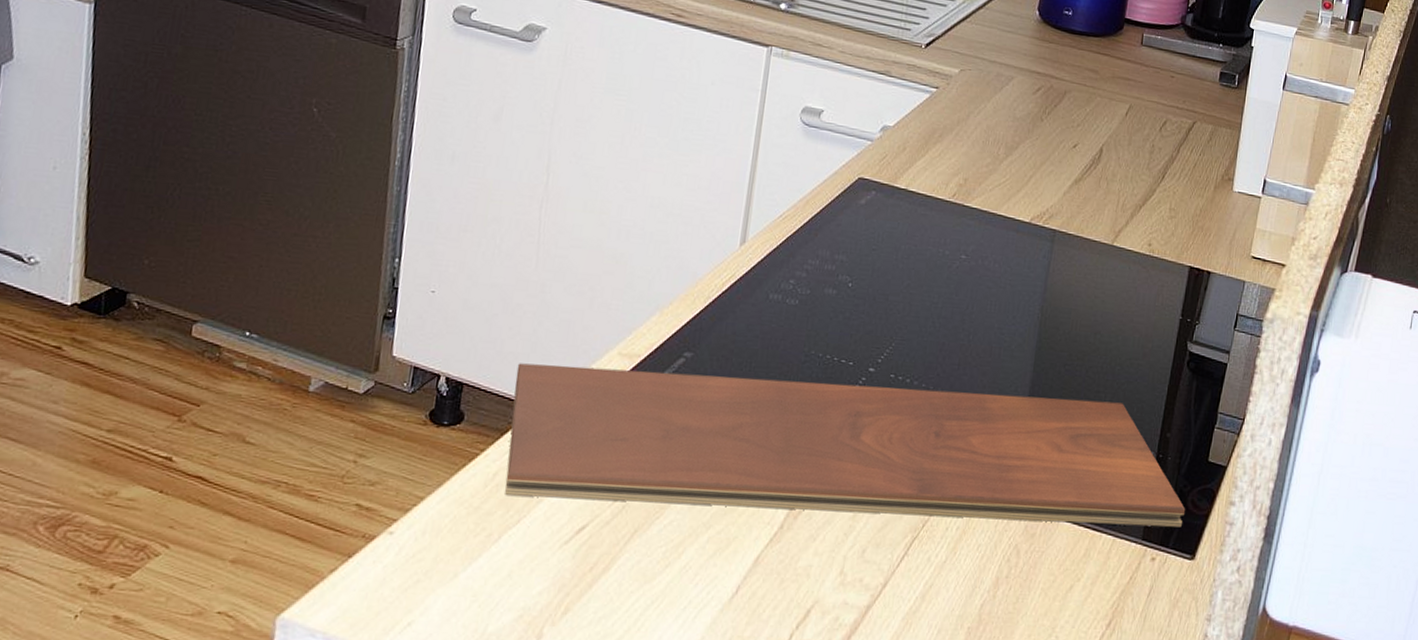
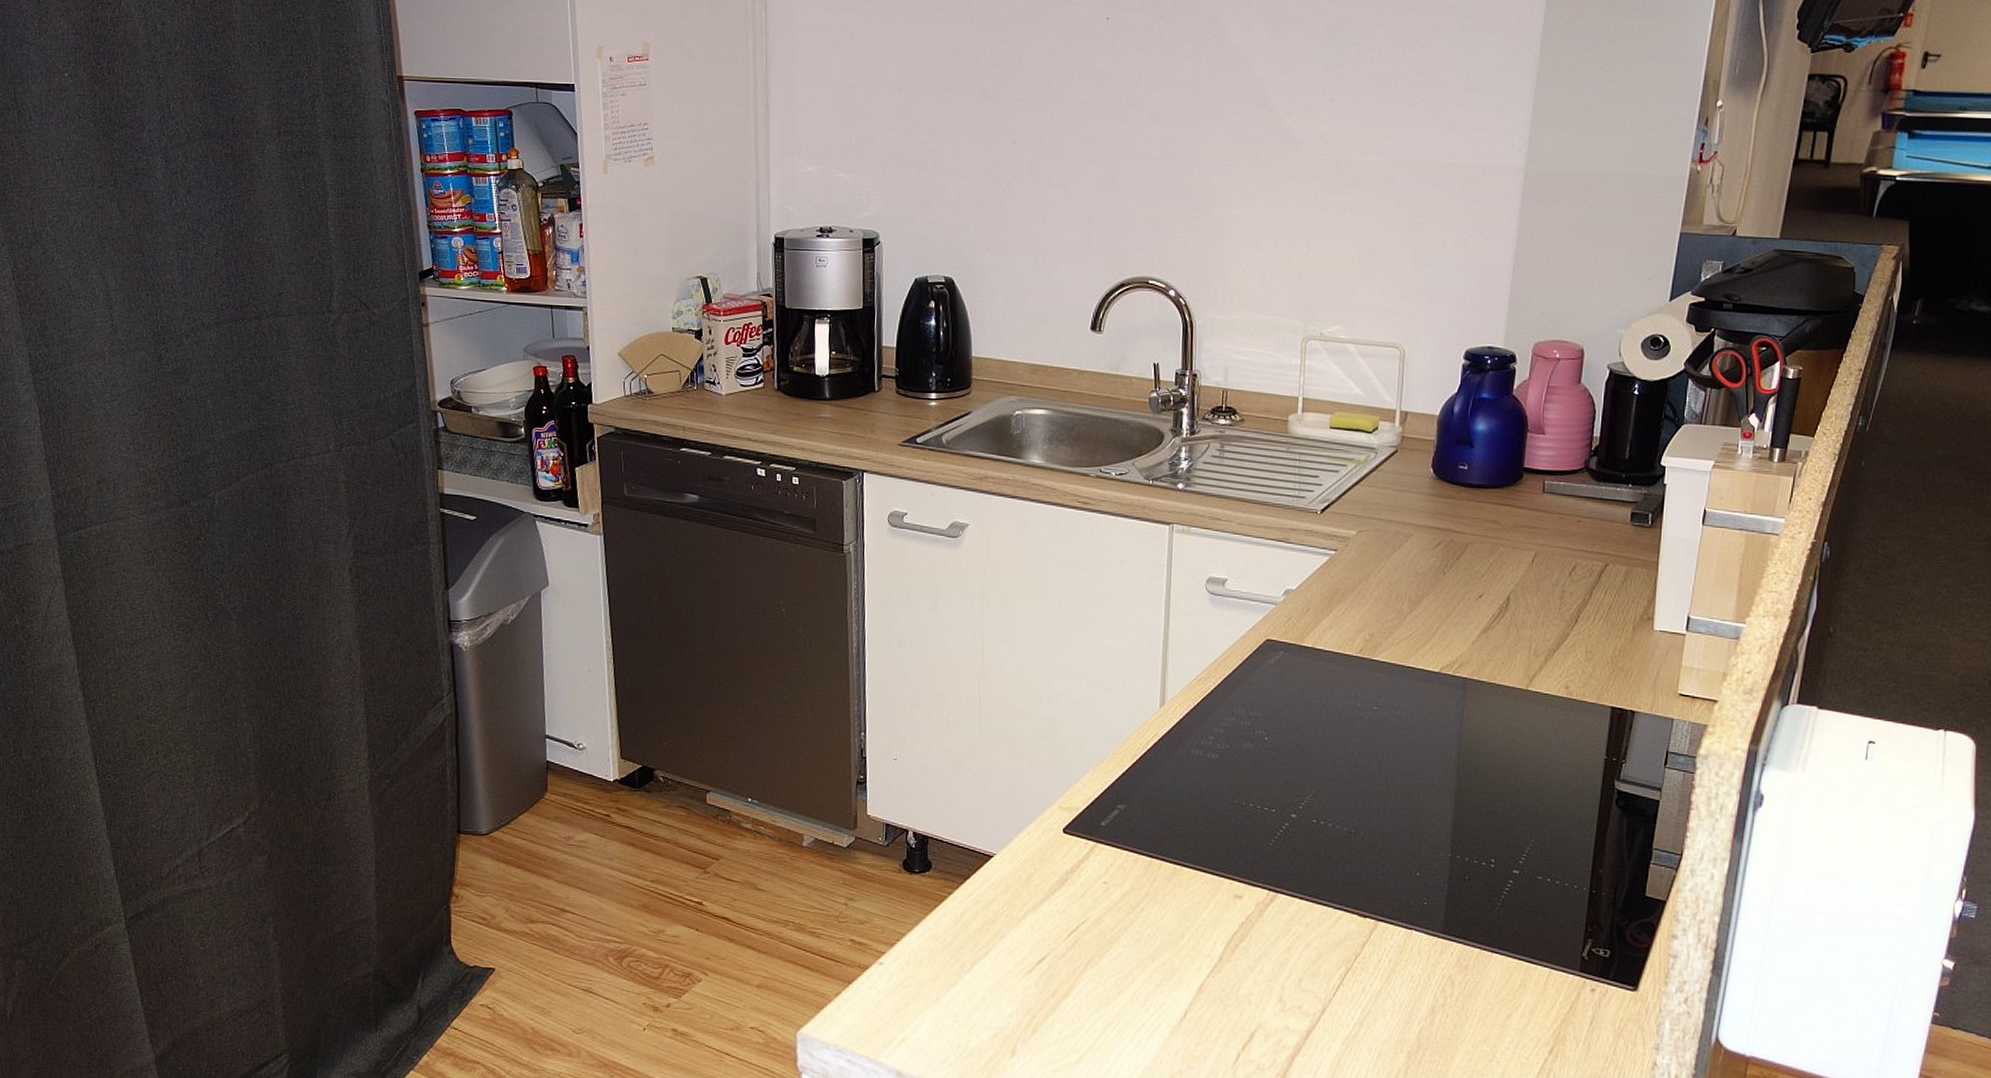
chopping board: present [505,363,1186,528] -> none [971,818,1625,960]

